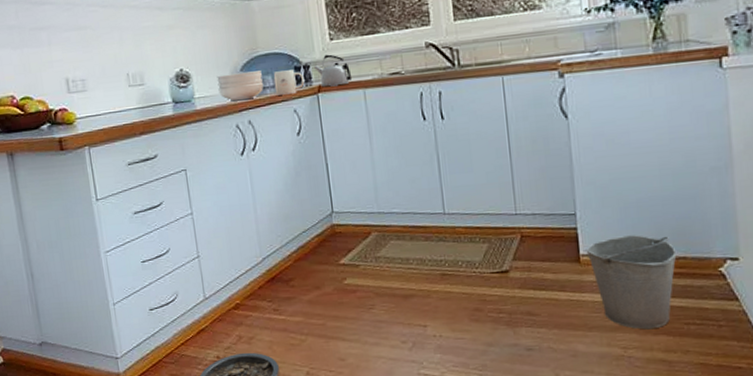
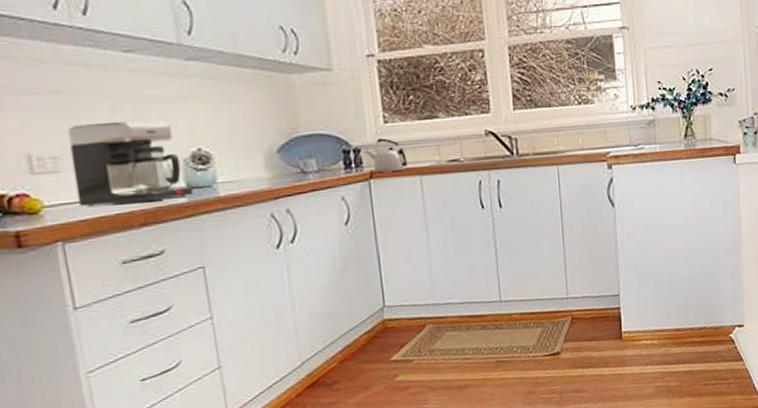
coffee maker: none [91,48,177,119] -> present [67,121,193,208]
bowl: present [217,70,264,102] -> none [246,153,305,187]
mug: present [273,70,305,96] -> none [317,153,355,182]
bucket: present [585,235,677,330] -> none [627,310,699,395]

